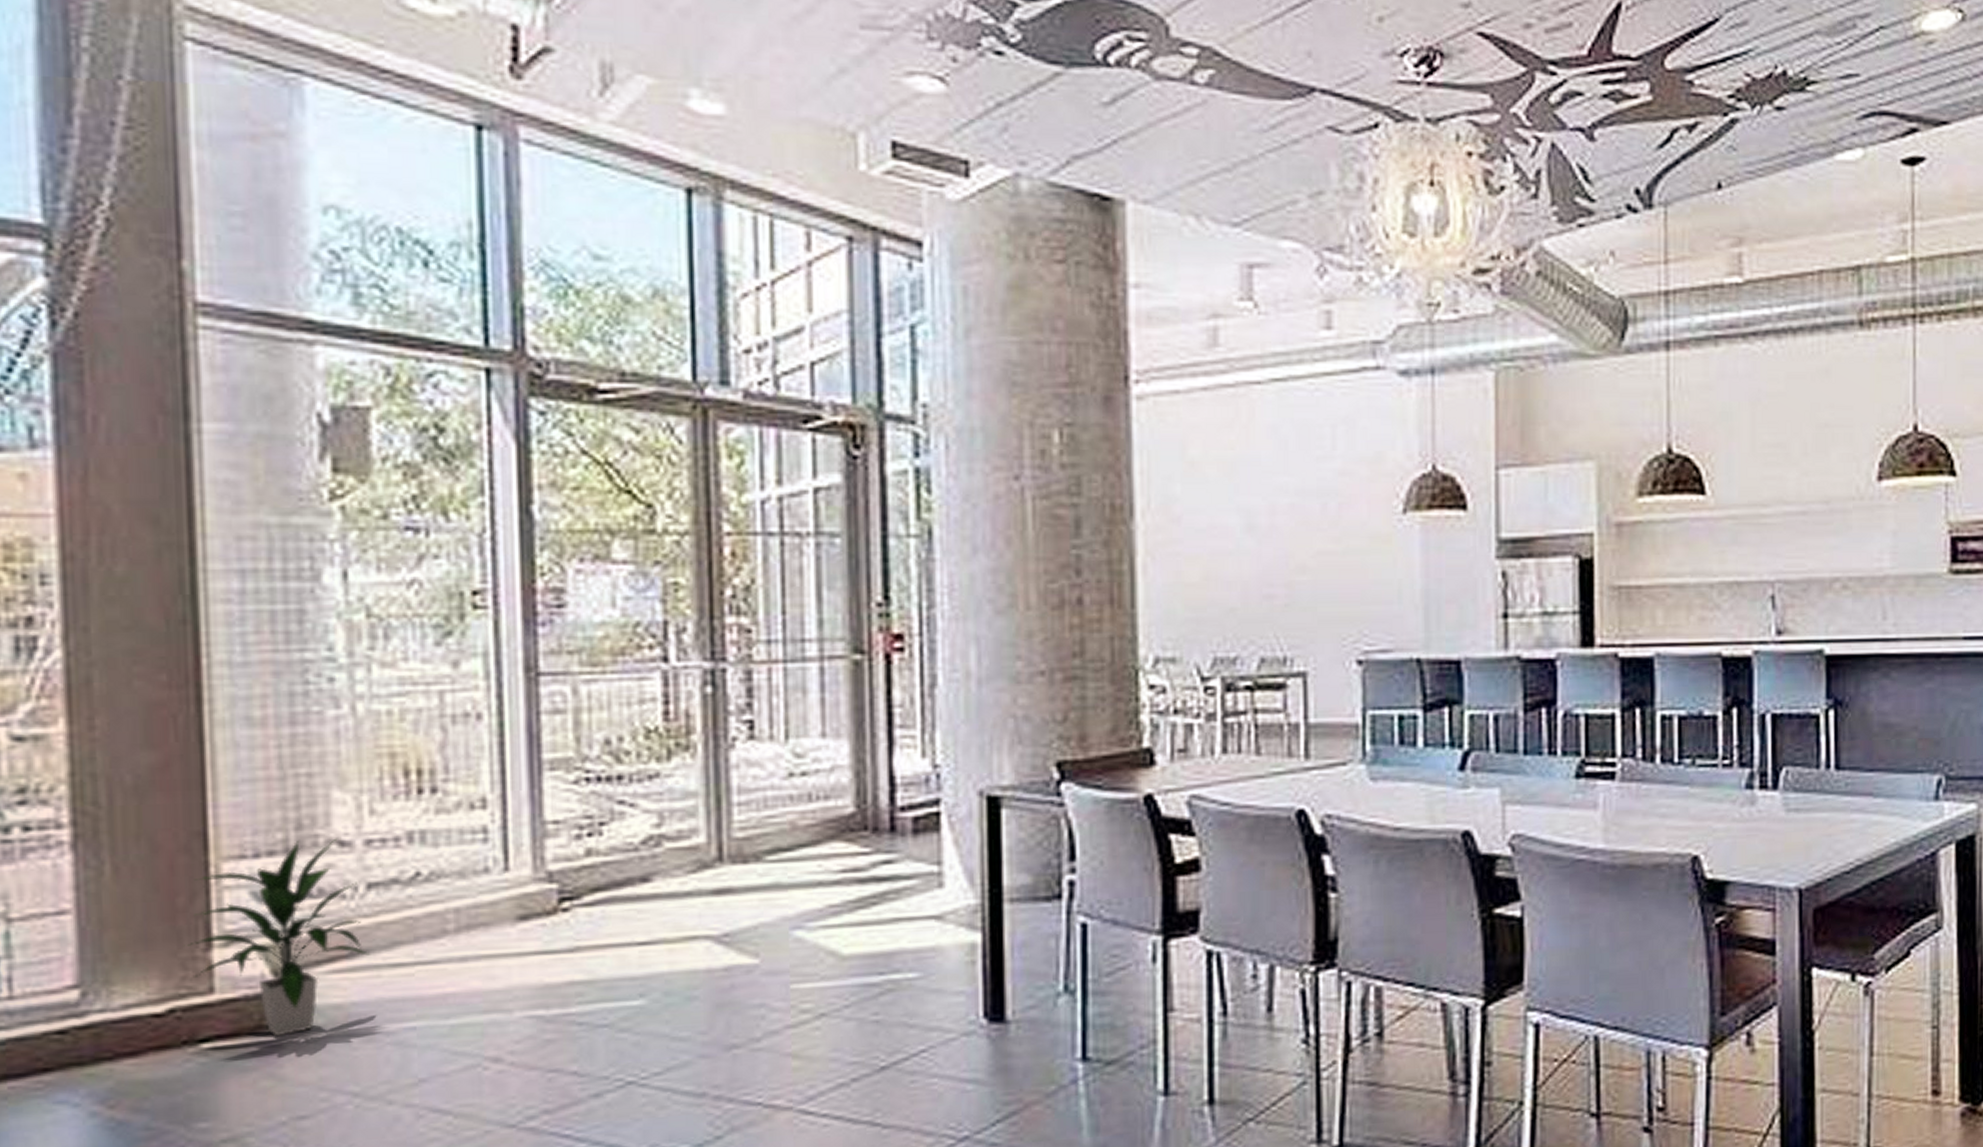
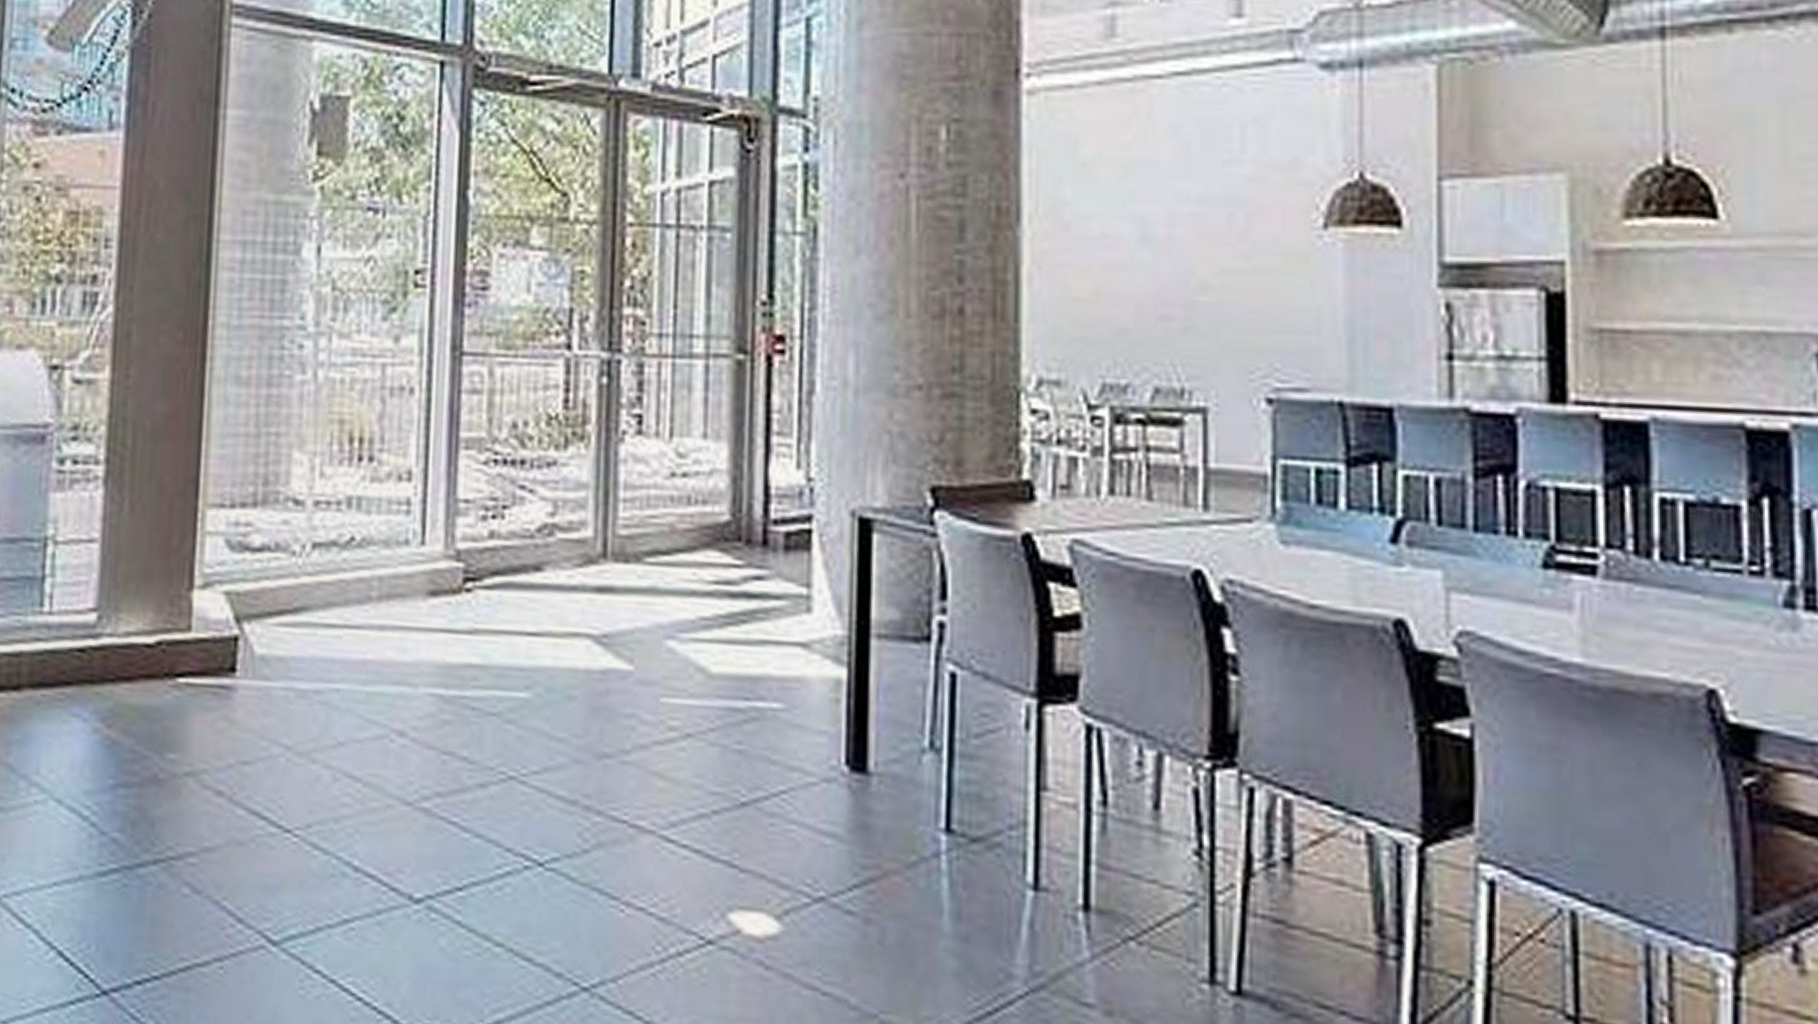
indoor plant: present [187,838,370,1037] -> none [176,496,309,681]

